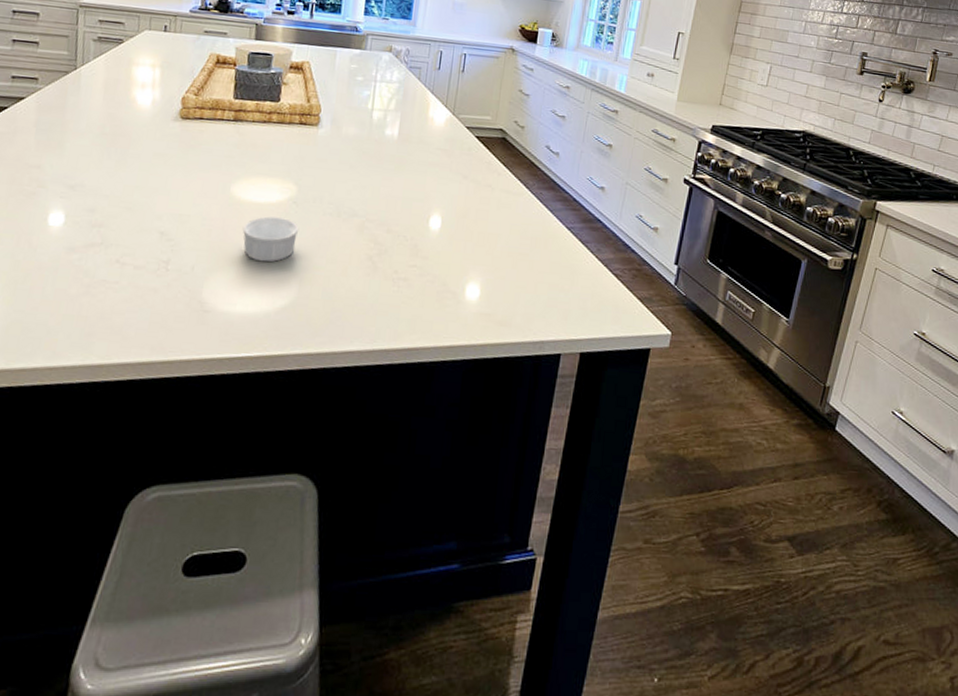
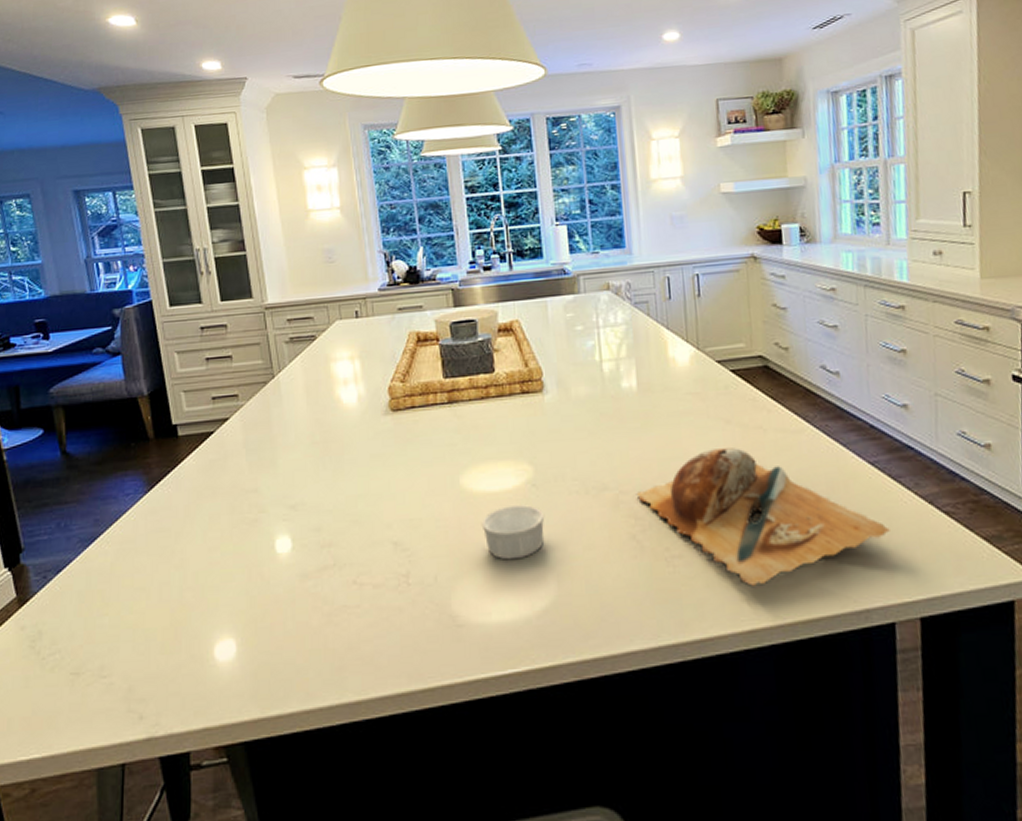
chopping board: none [379,197,572,311] -> present [636,448,890,586]

